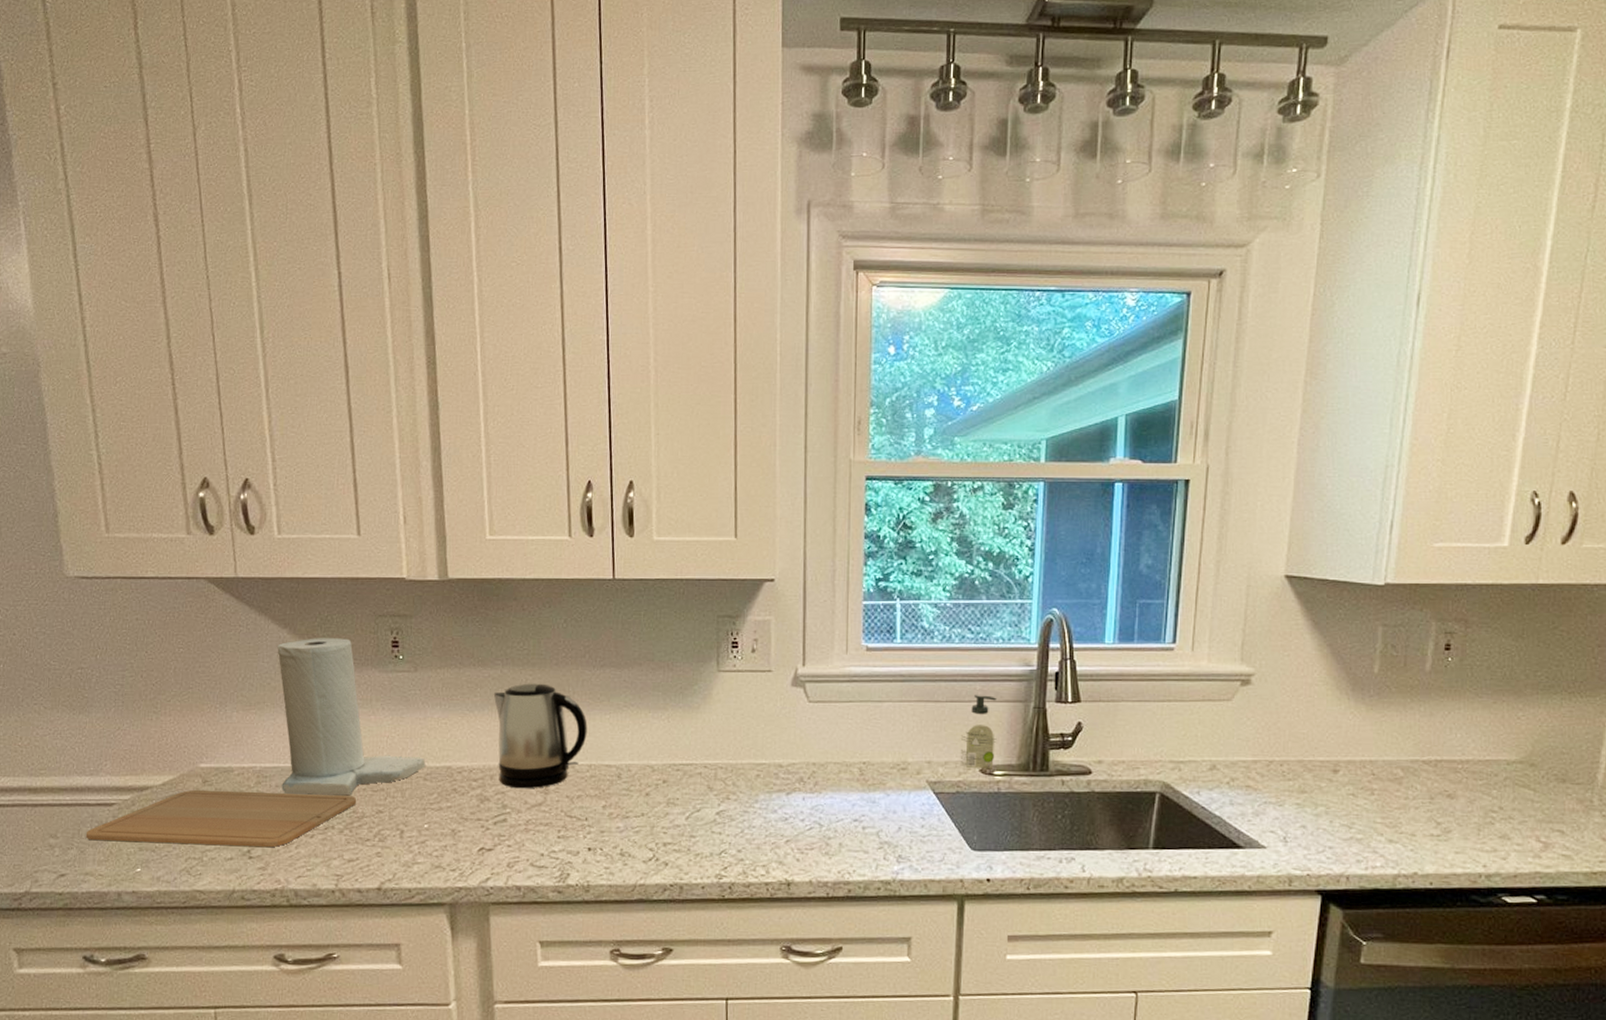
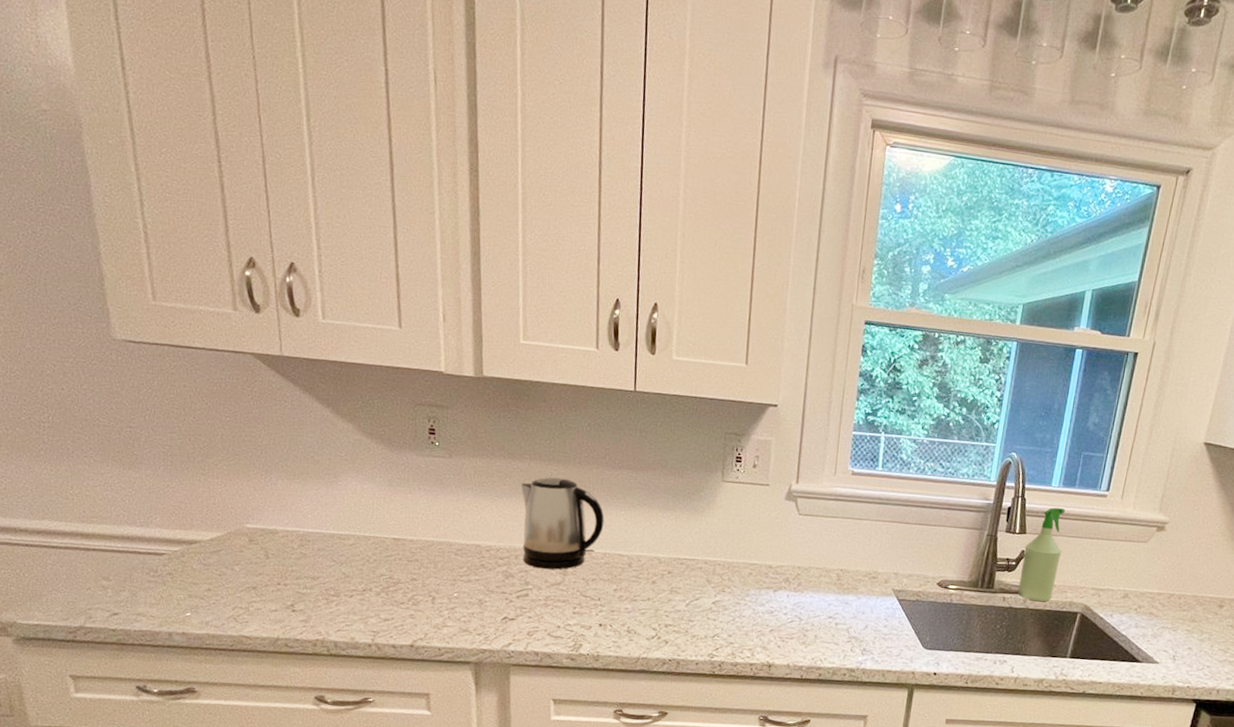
chopping board: present [85,789,357,848] -> none [137,547,393,604]
paper towel: present [277,638,426,796] -> none [320,419,457,563]
soap dispenser: present [960,695,997,771] -> none [922,520,958,585]
spray bottle: none [1079,667,1127,783] -> present [1018,507,1065,602]

